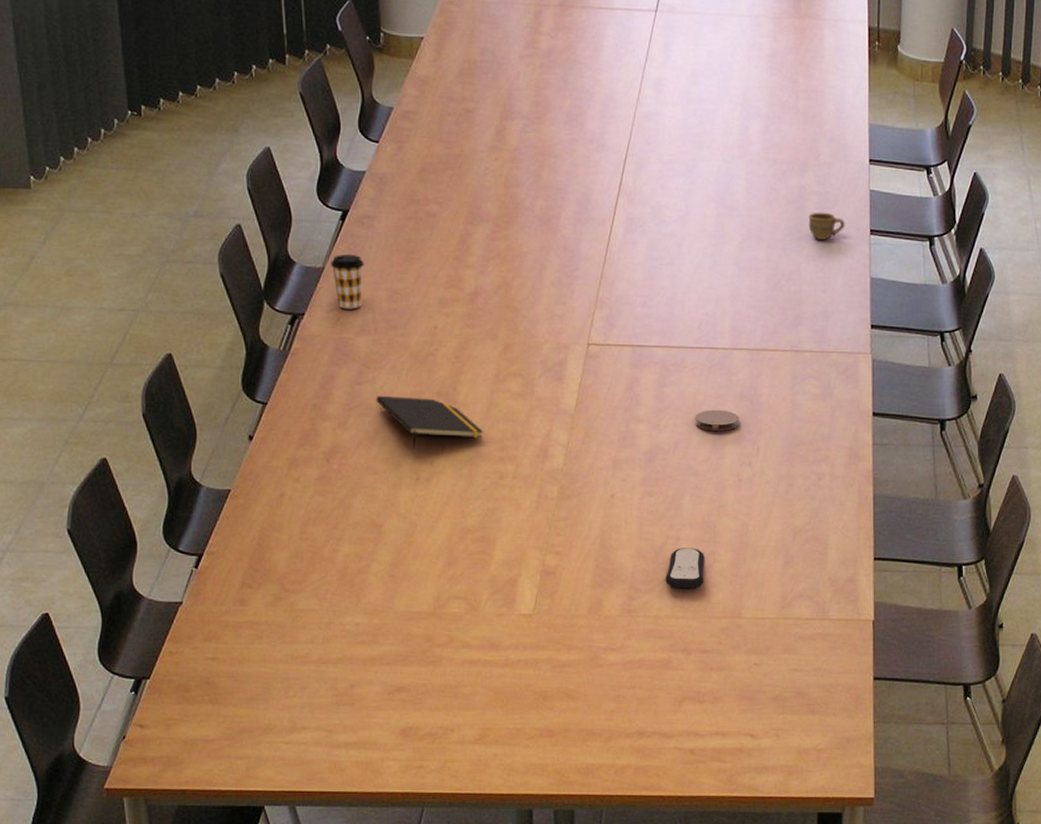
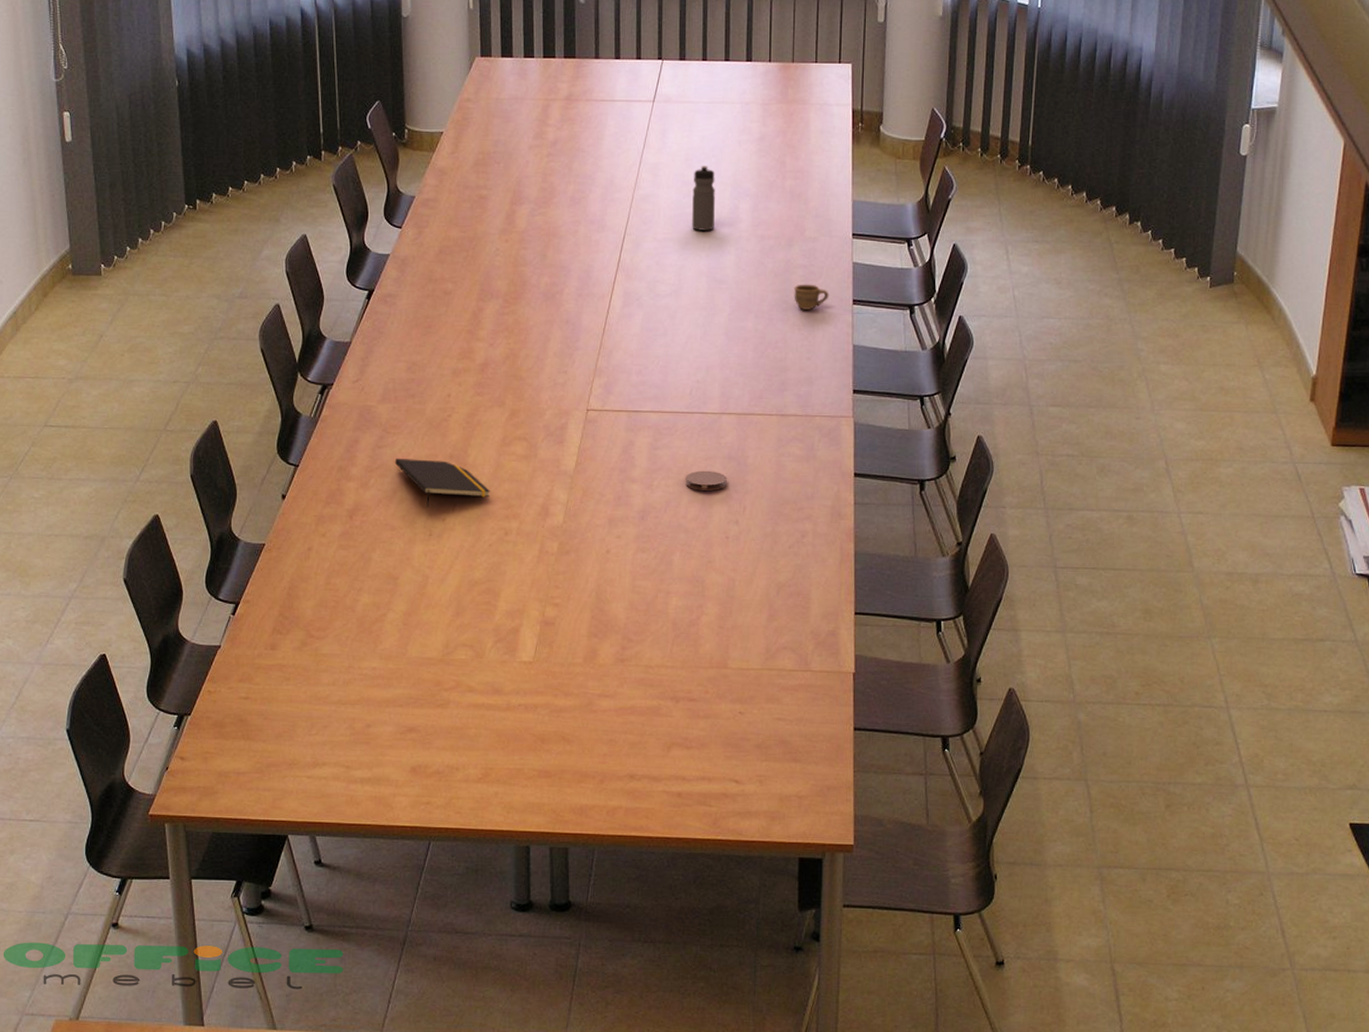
coffee cup: present [331,255,364,309] -> none [357,330,387,380]
remote control: present [665,548,704,589] -> none [656,601,693,640]
water bottle: none [699,82,724,153] -> present [692,165,715,231]

